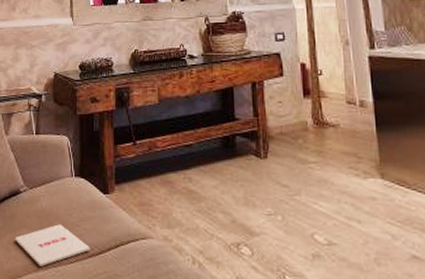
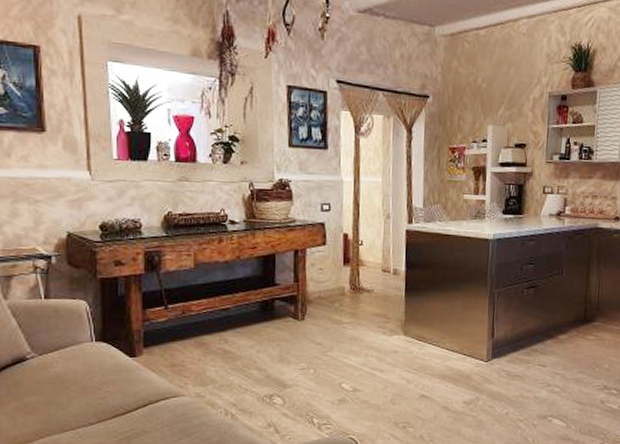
magazine: present [15,224,90,267] -> none [22,389,114,430]

